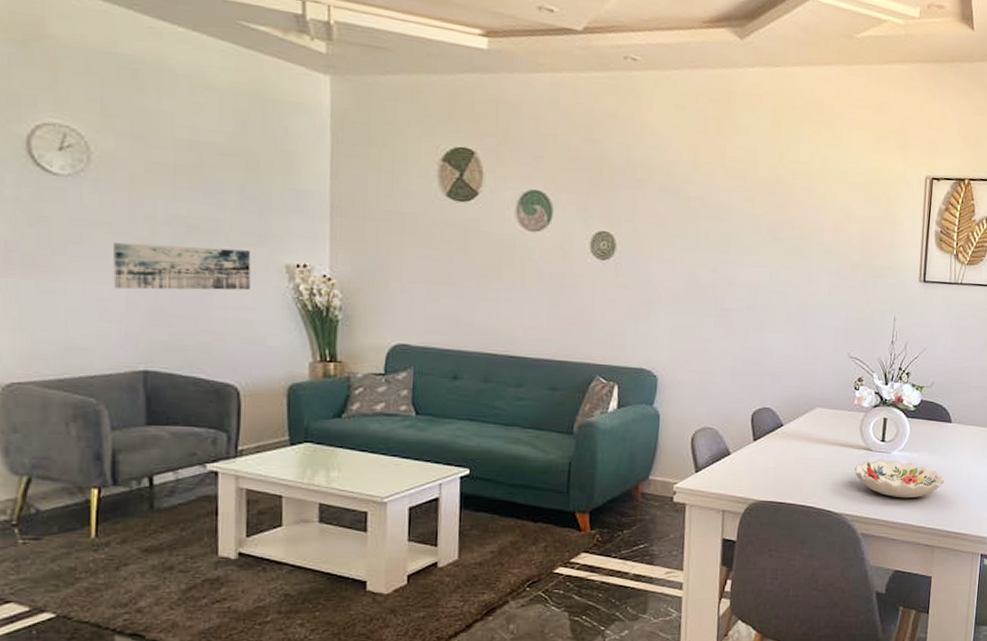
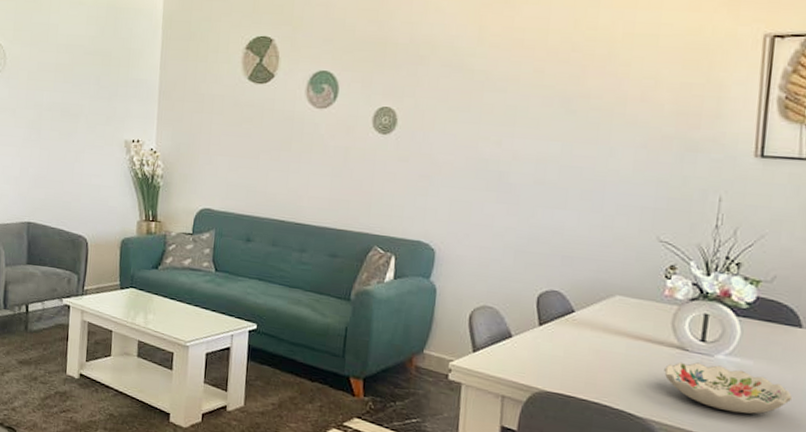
wall art: present [113,243,251,291] -> none [13,124,102,161]

